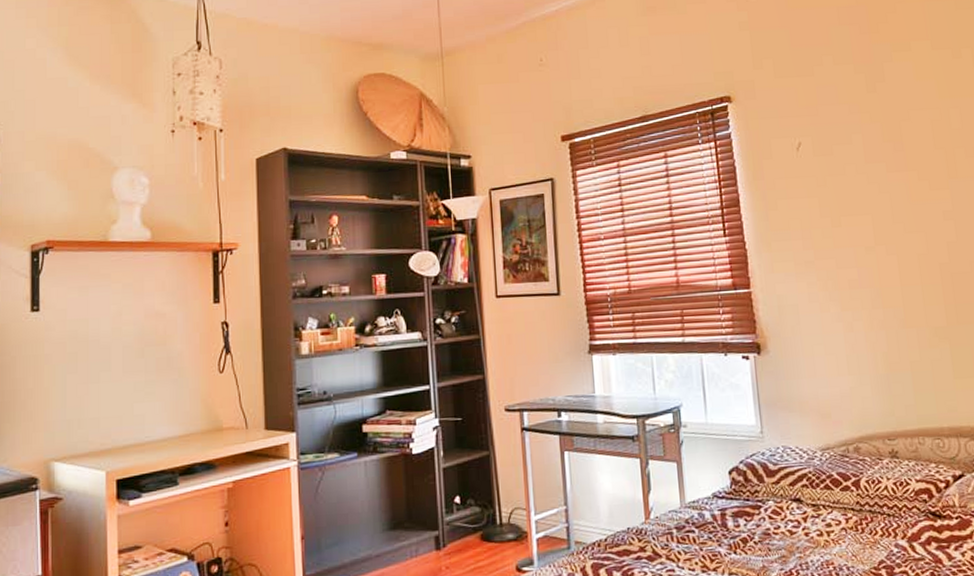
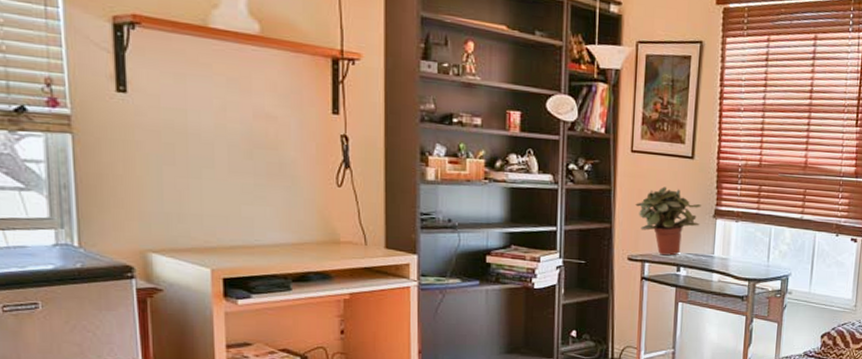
potted plant: none [506,328,576,402] -> present [635,187,701,256]

